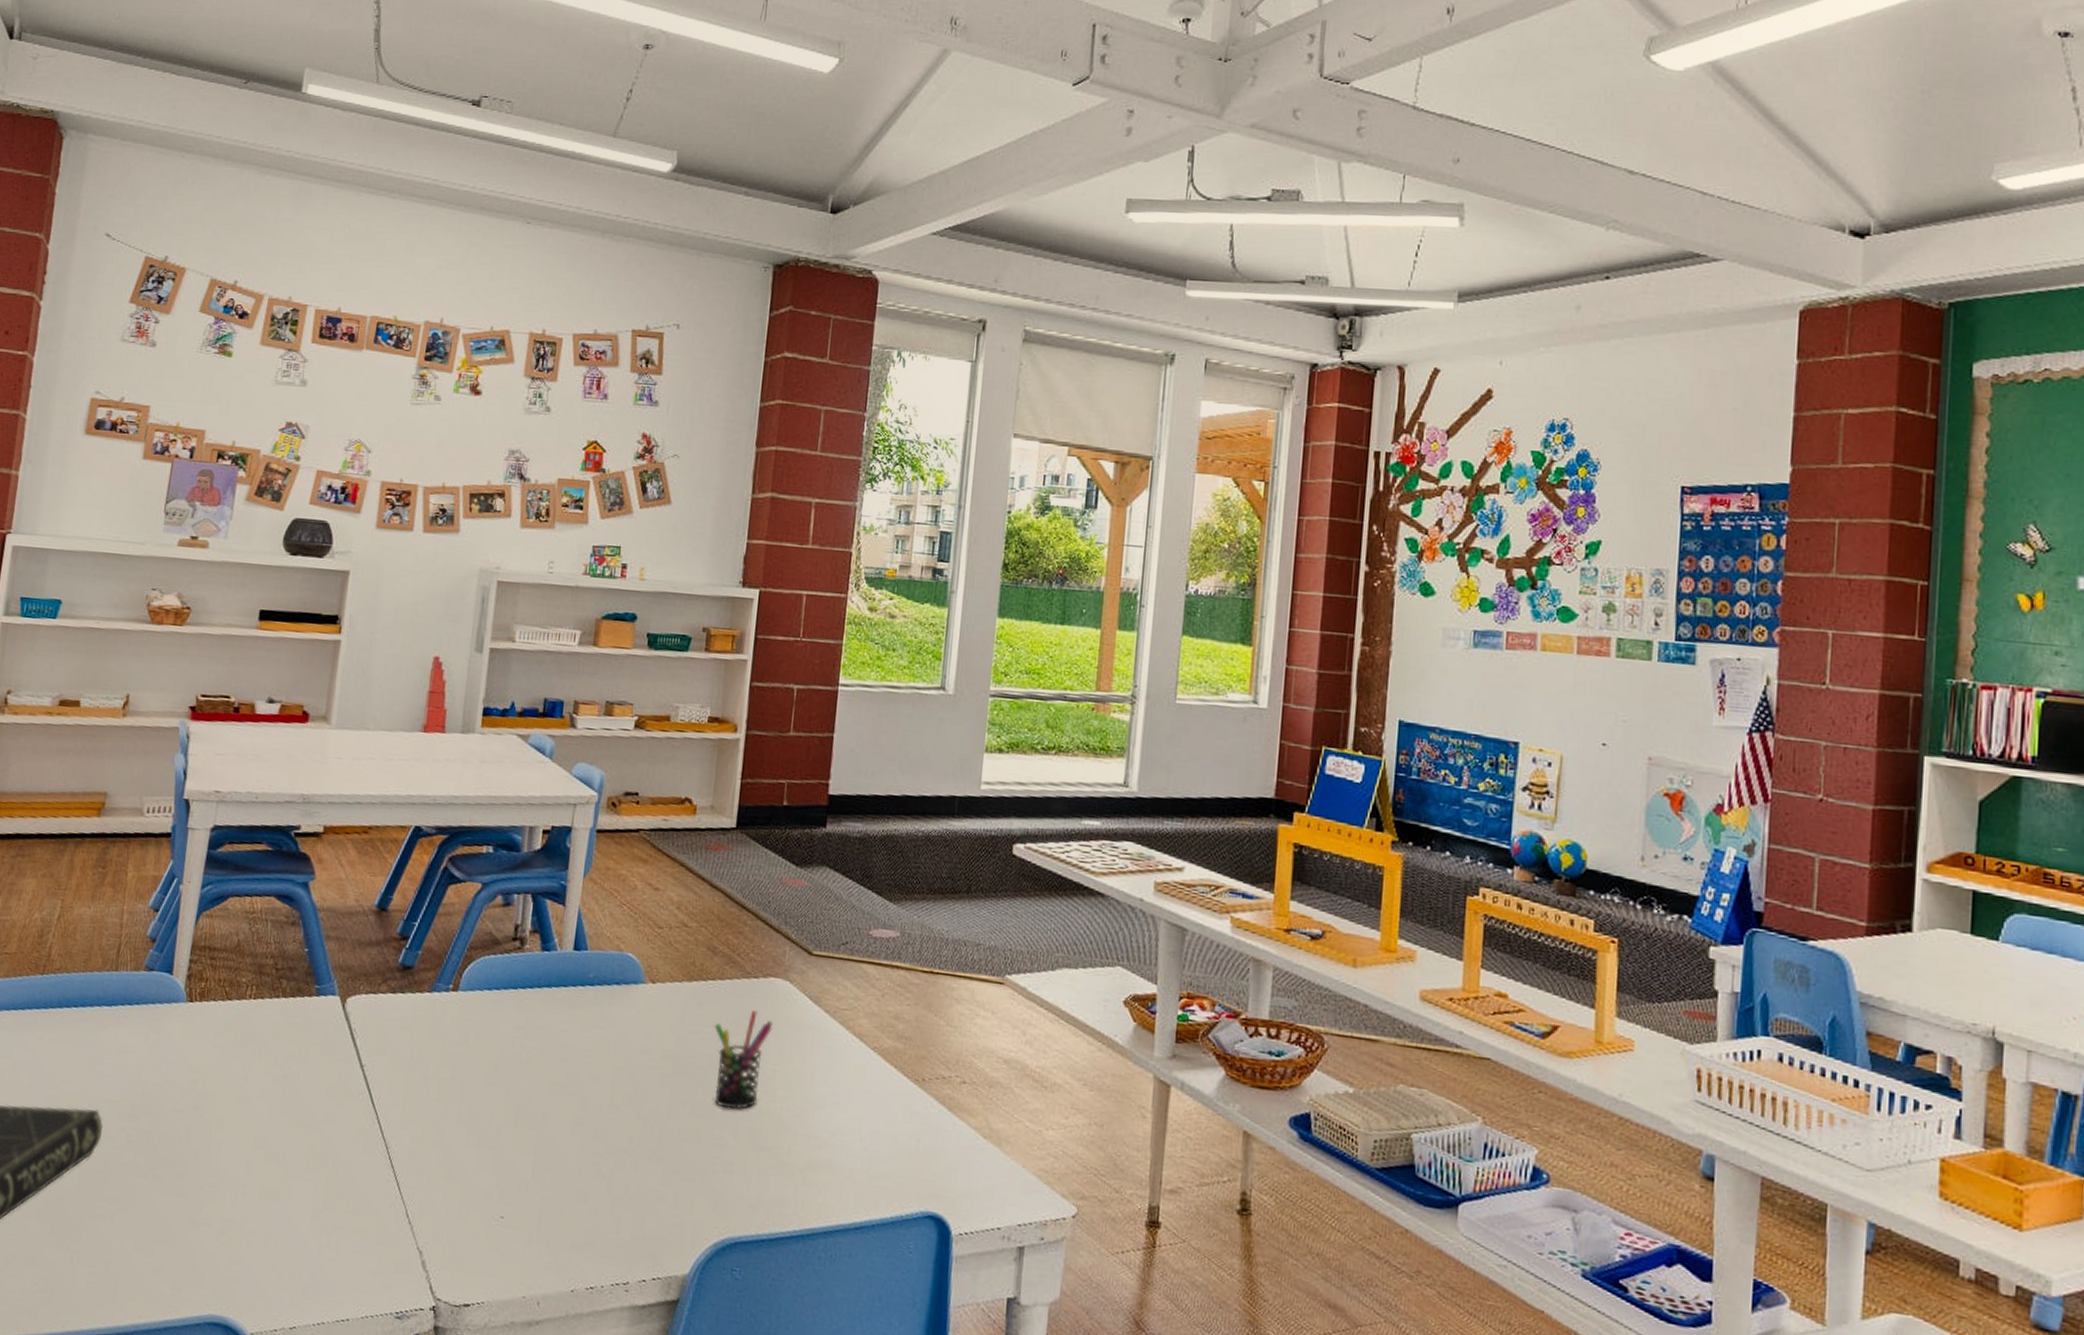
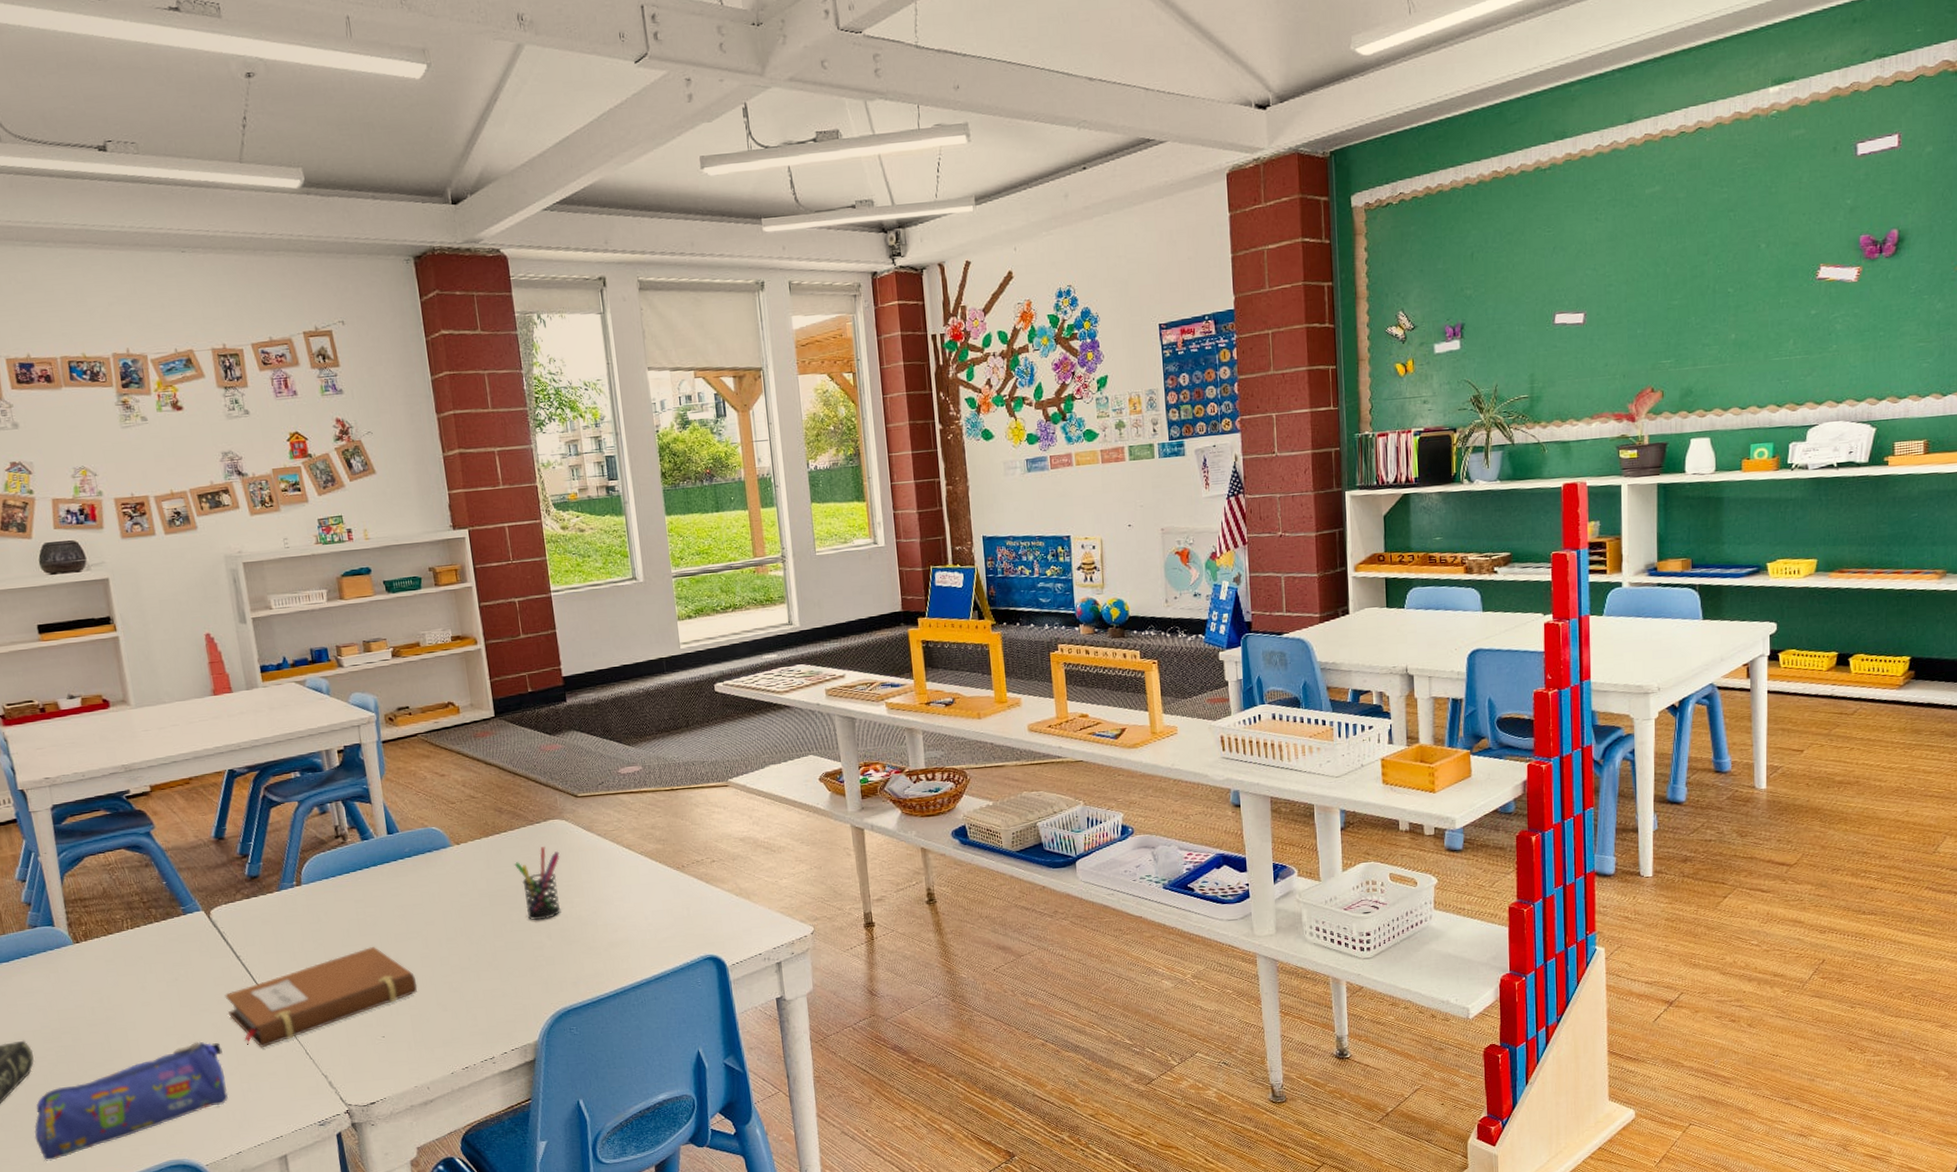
pencil case: none [71,1164,312,1276] -> present [34,1041,229,1161]
notebook: none [330,1092,560,1194] -> present [224,947,418,1048]

